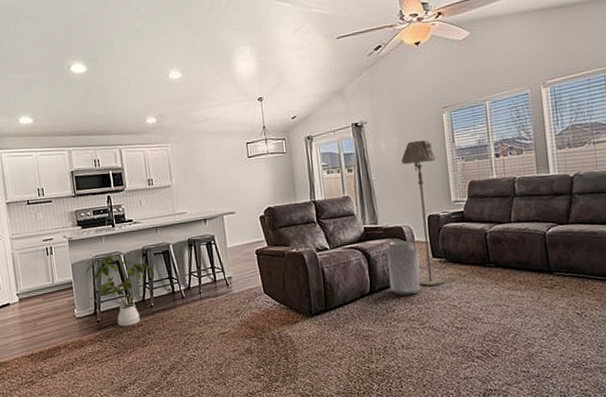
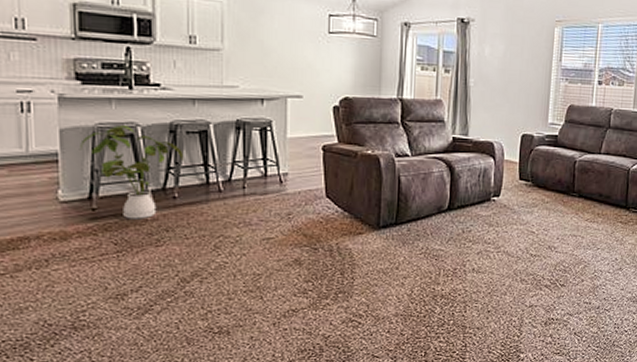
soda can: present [386,240,421,296] -> none [470,157,505,217]
floor lamp: present [401,139,444,286] -> none [501,51,540,209]

